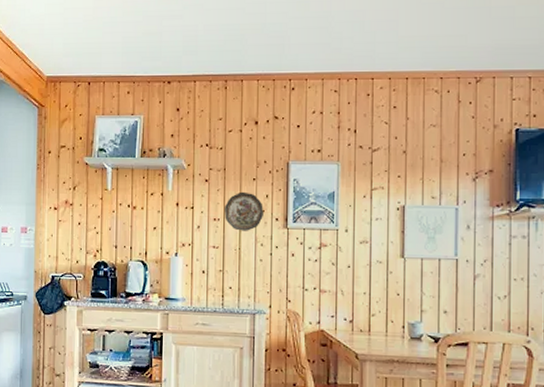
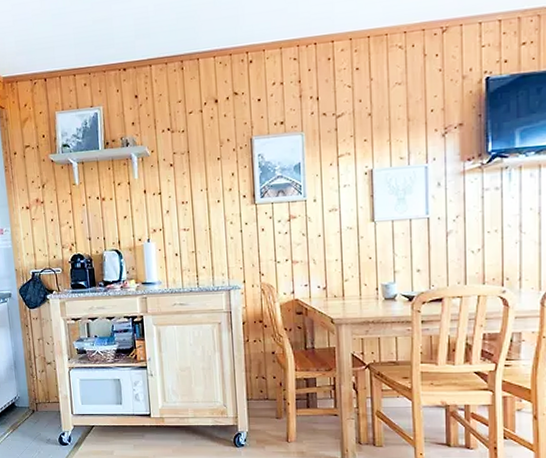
decorative plate: present [225,191,263,231] -> none [192,172,231,212]

